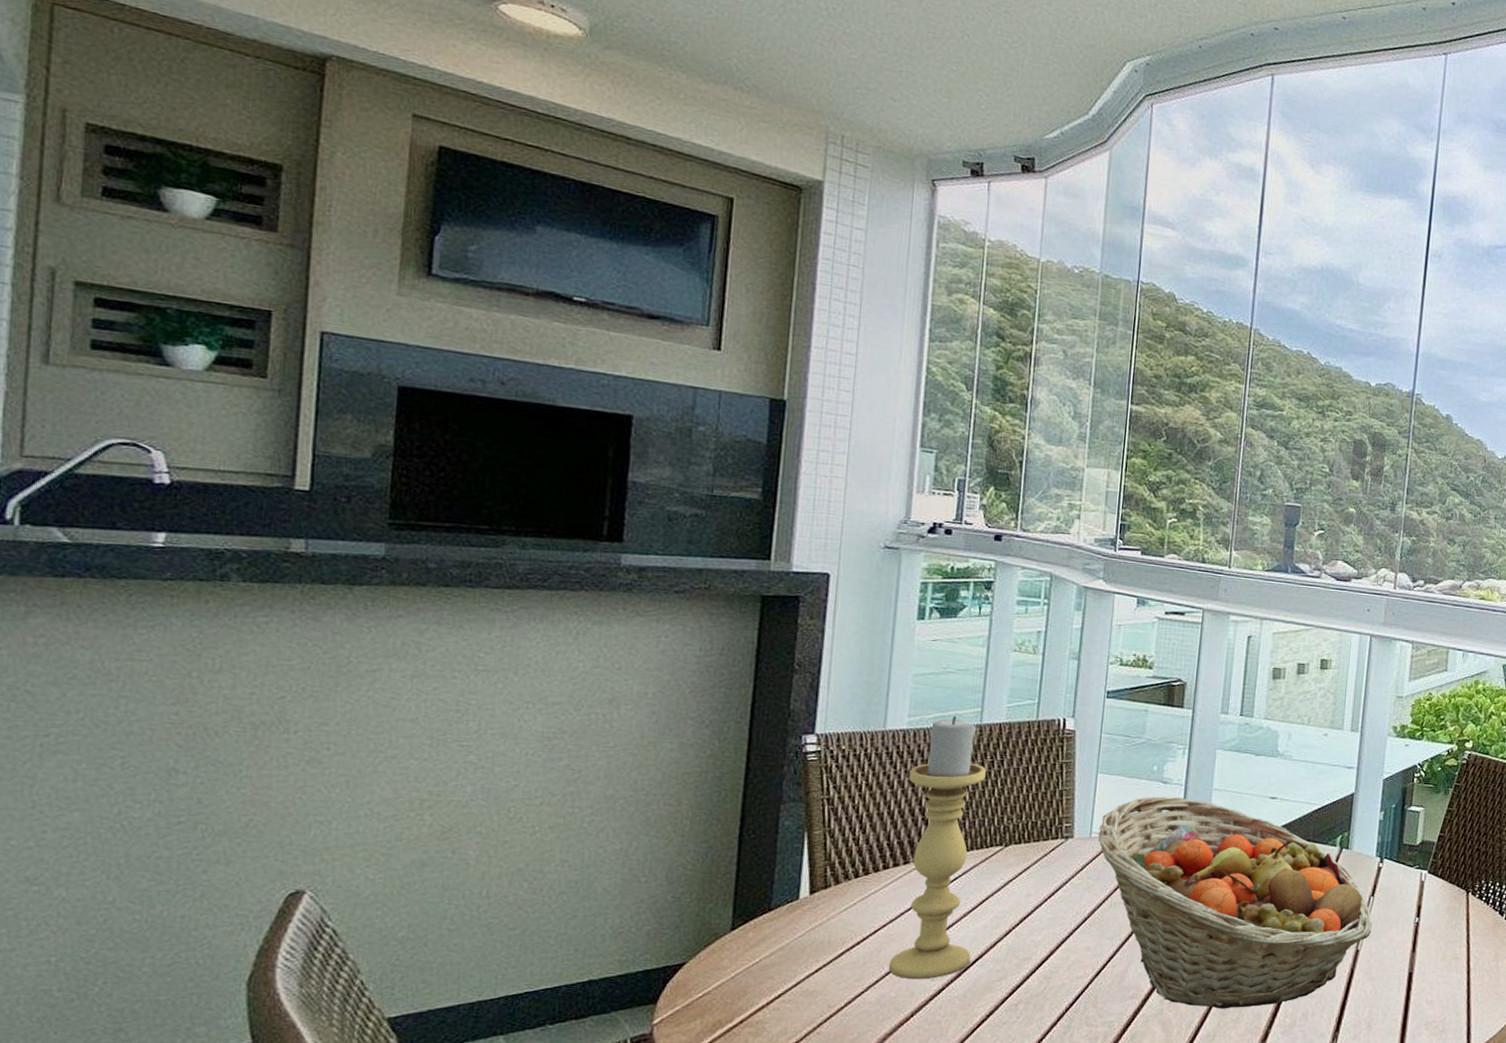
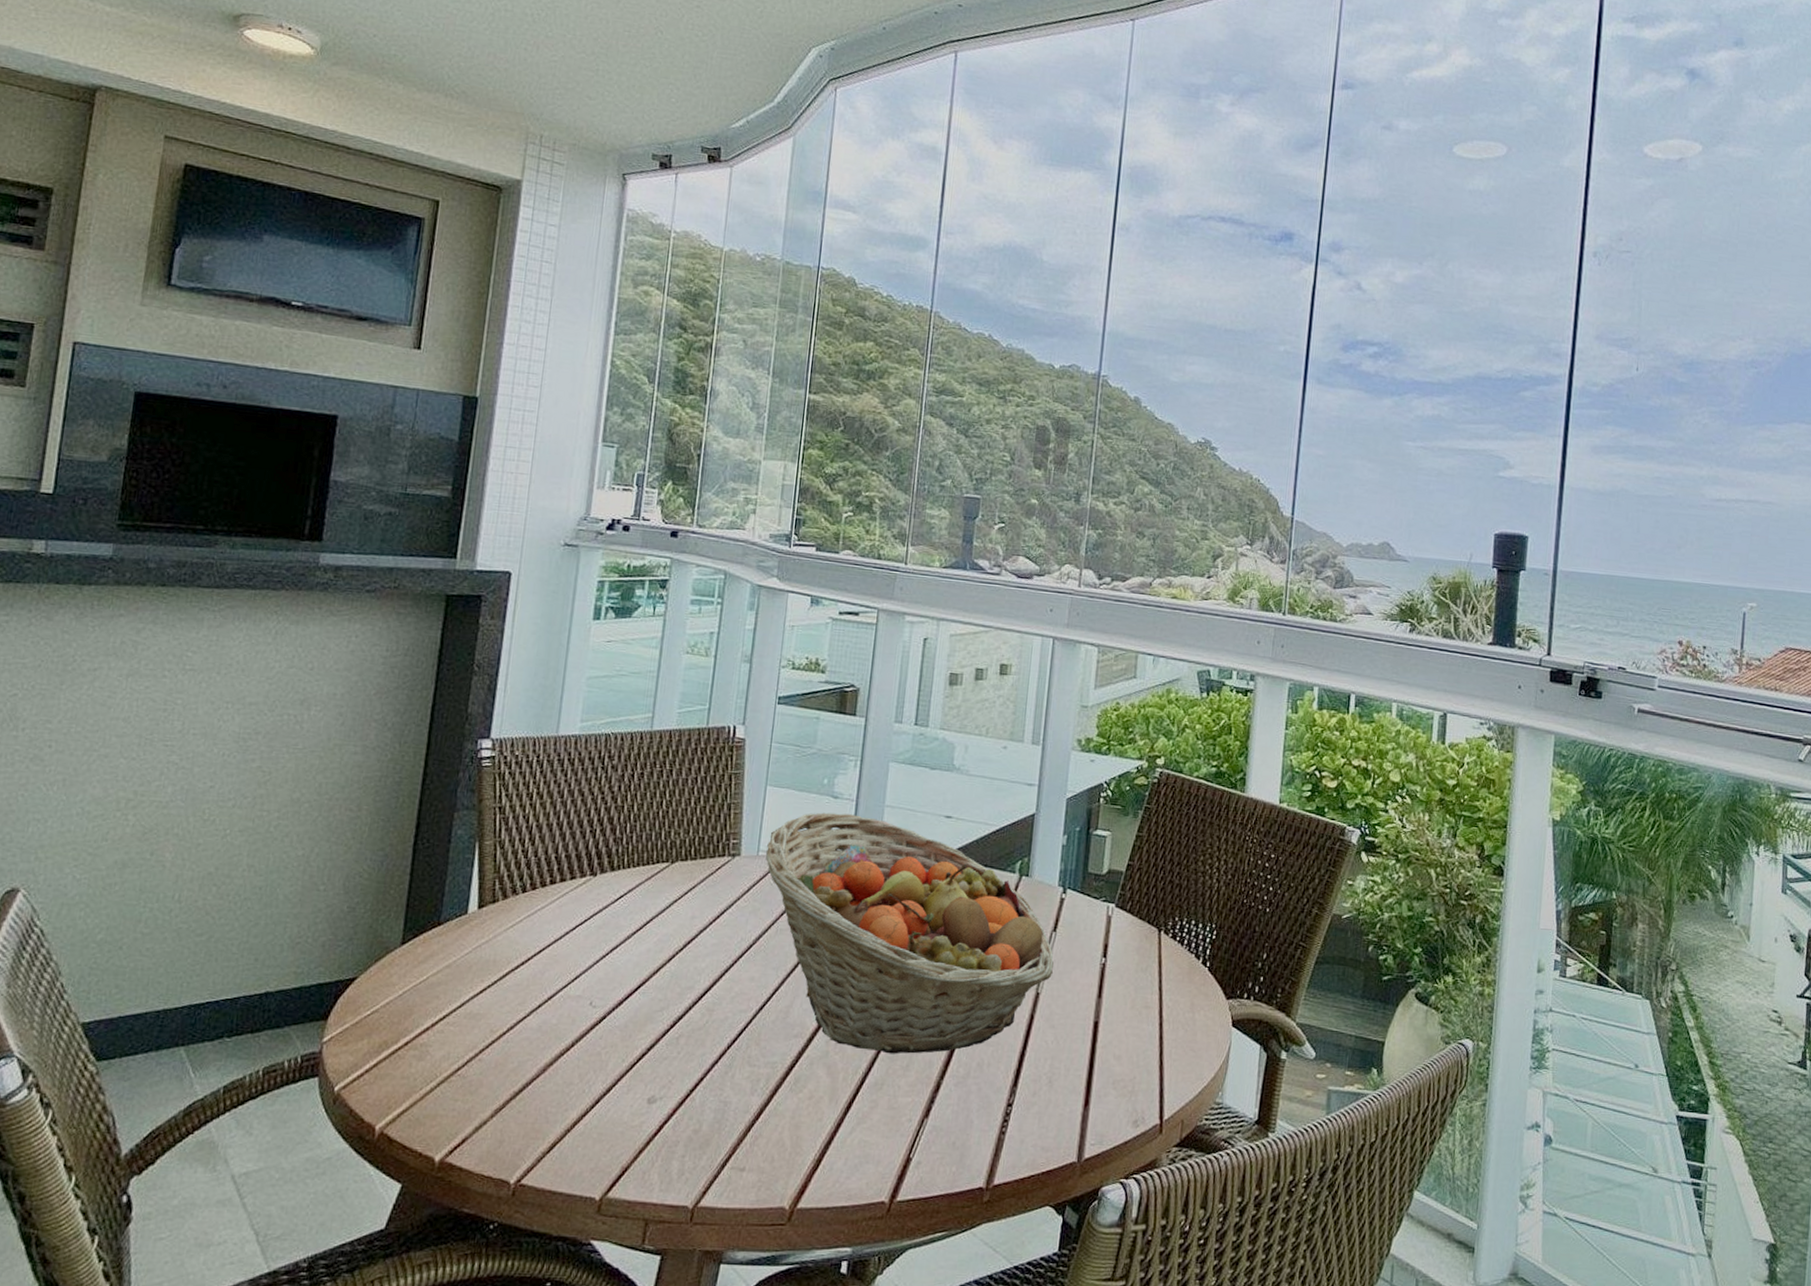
candle holder: present [888,716,986,980] -> none [551,721,655,1006]

